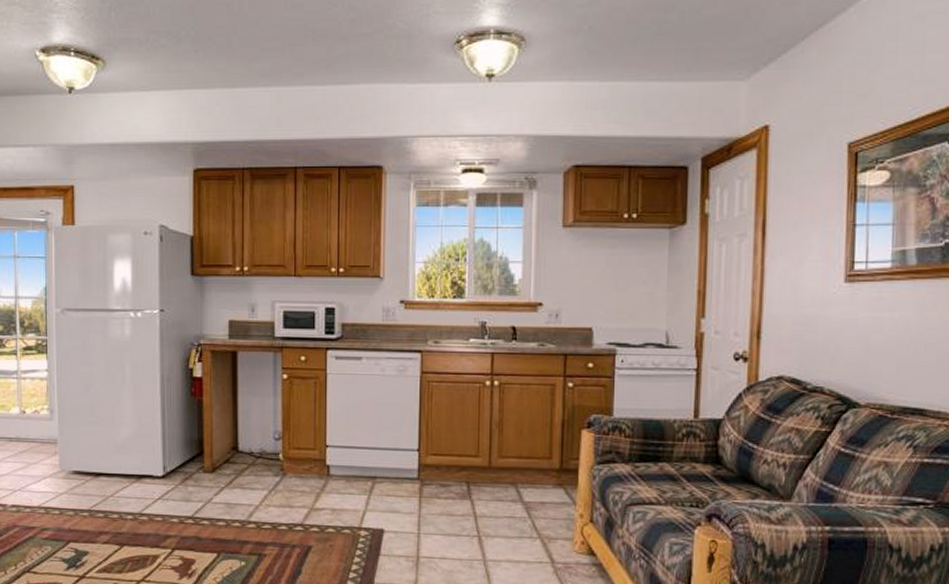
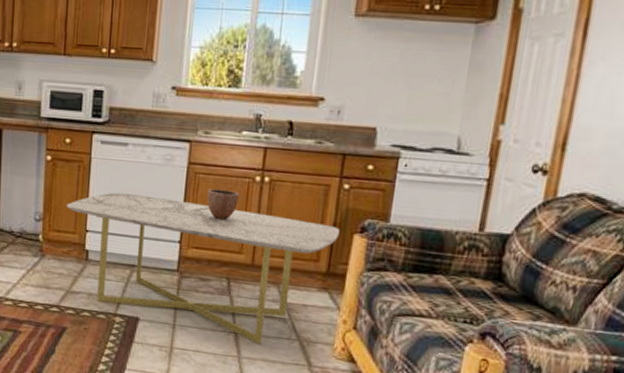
coffee table: none [304,406,568,546] -> present [66,192,340,345]
decorative bowl: none [441,396,471,425] -> present [206,188,239,220]

